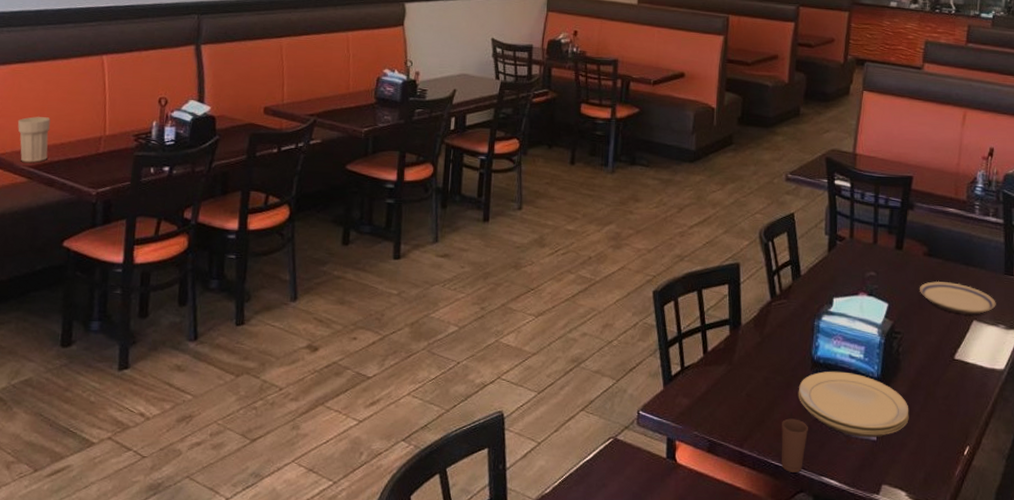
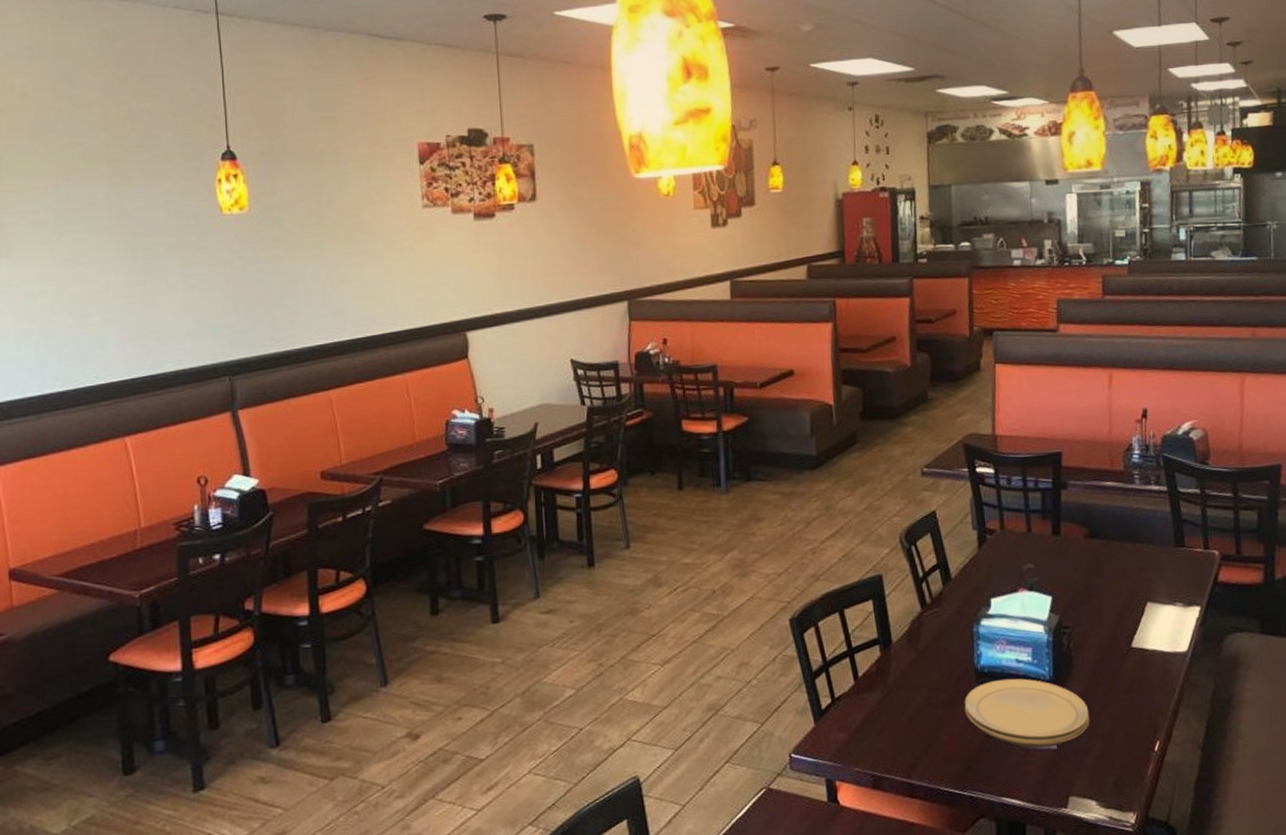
cup: present [17,116,51,164] -> none [35,516,77,573]
cup: present [781,418,808,473] -> none [951,738,981,798]
plate: present [920,280,996,316] -> none [1084,563,1170,598]

